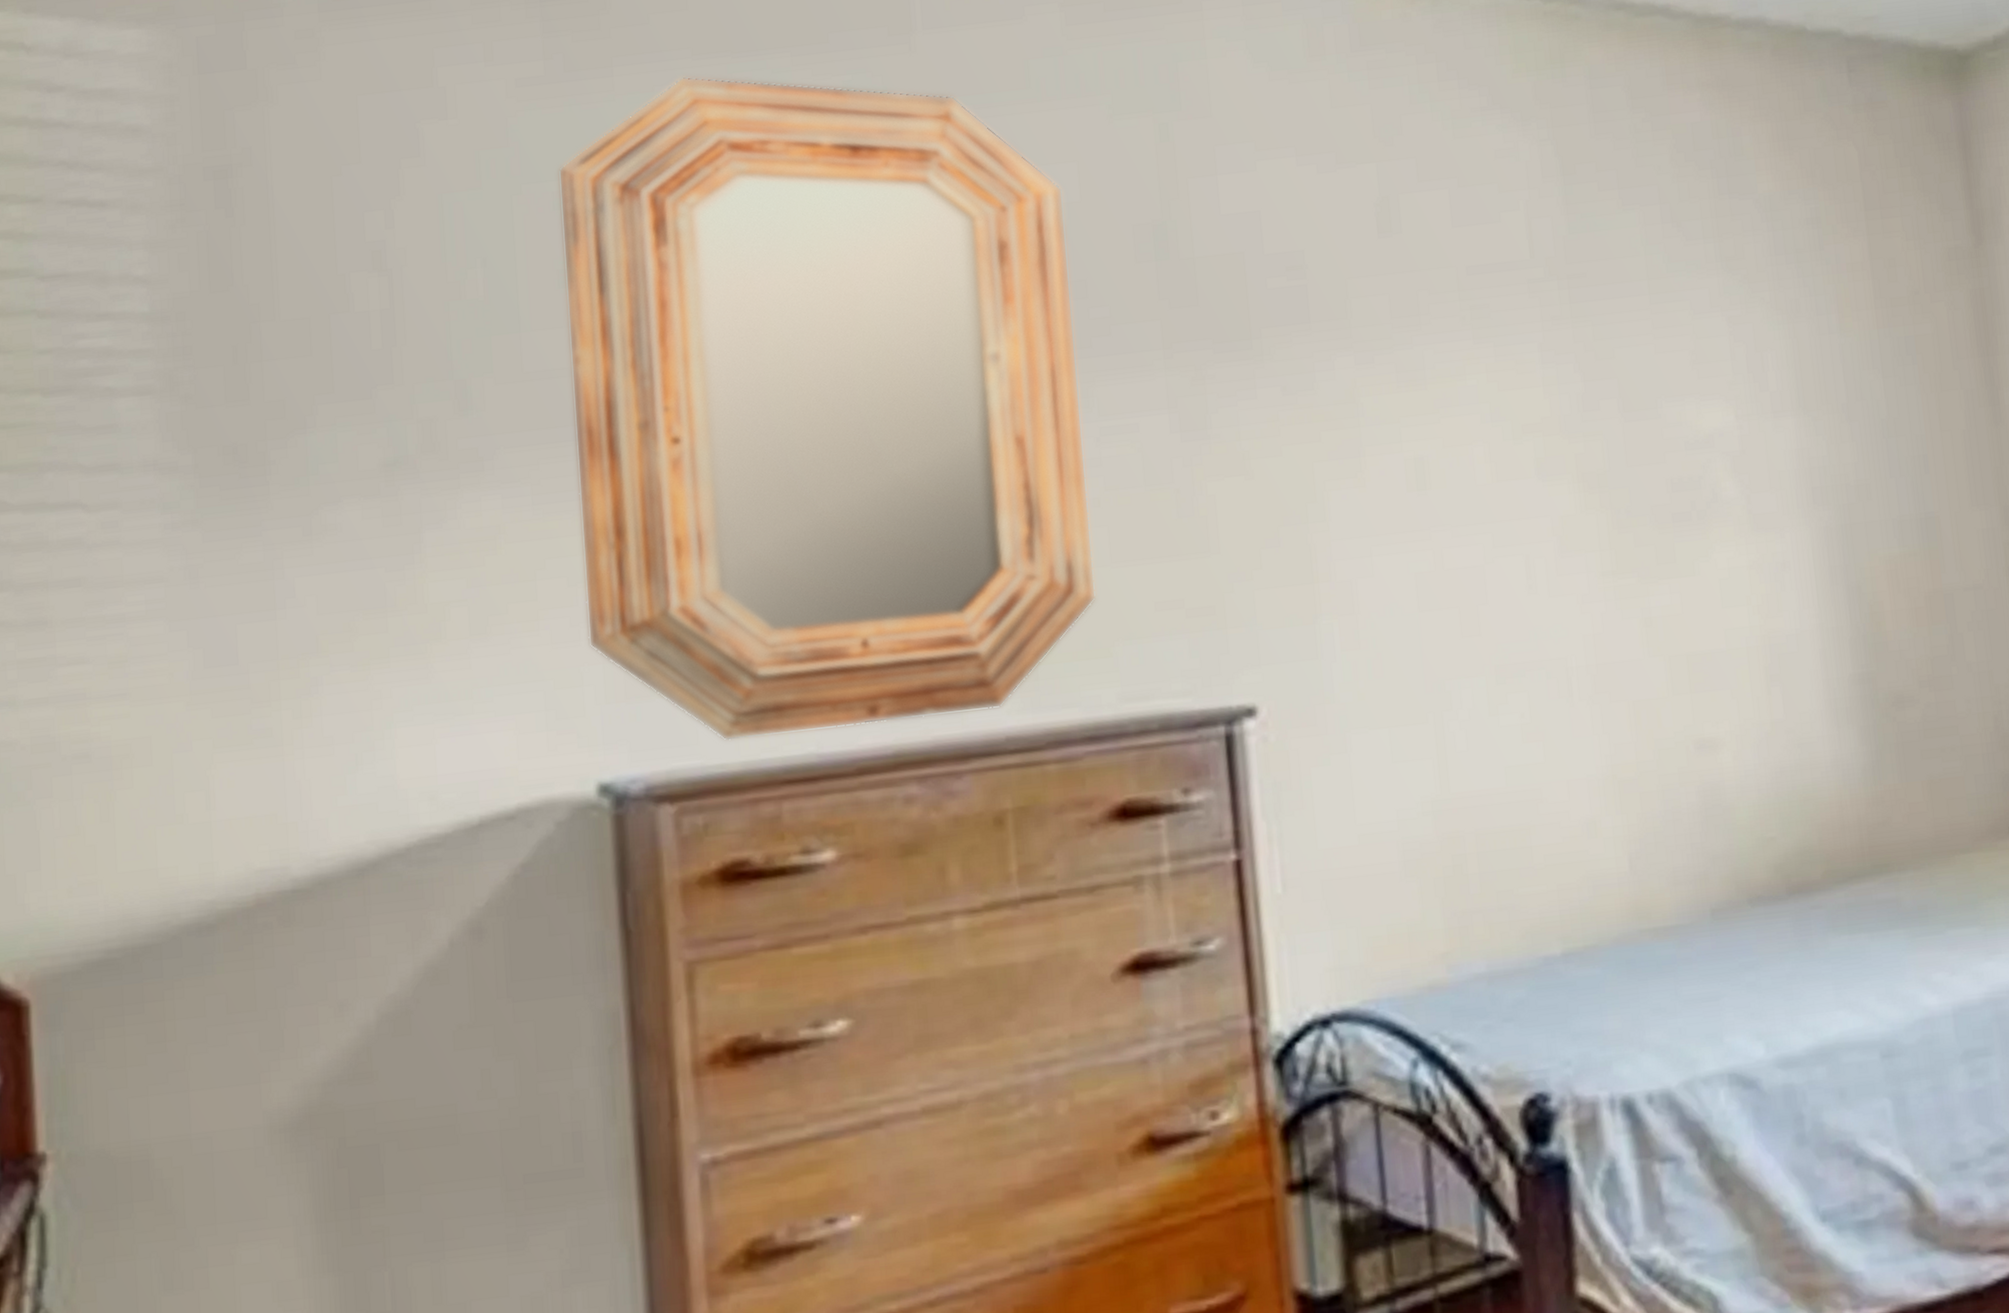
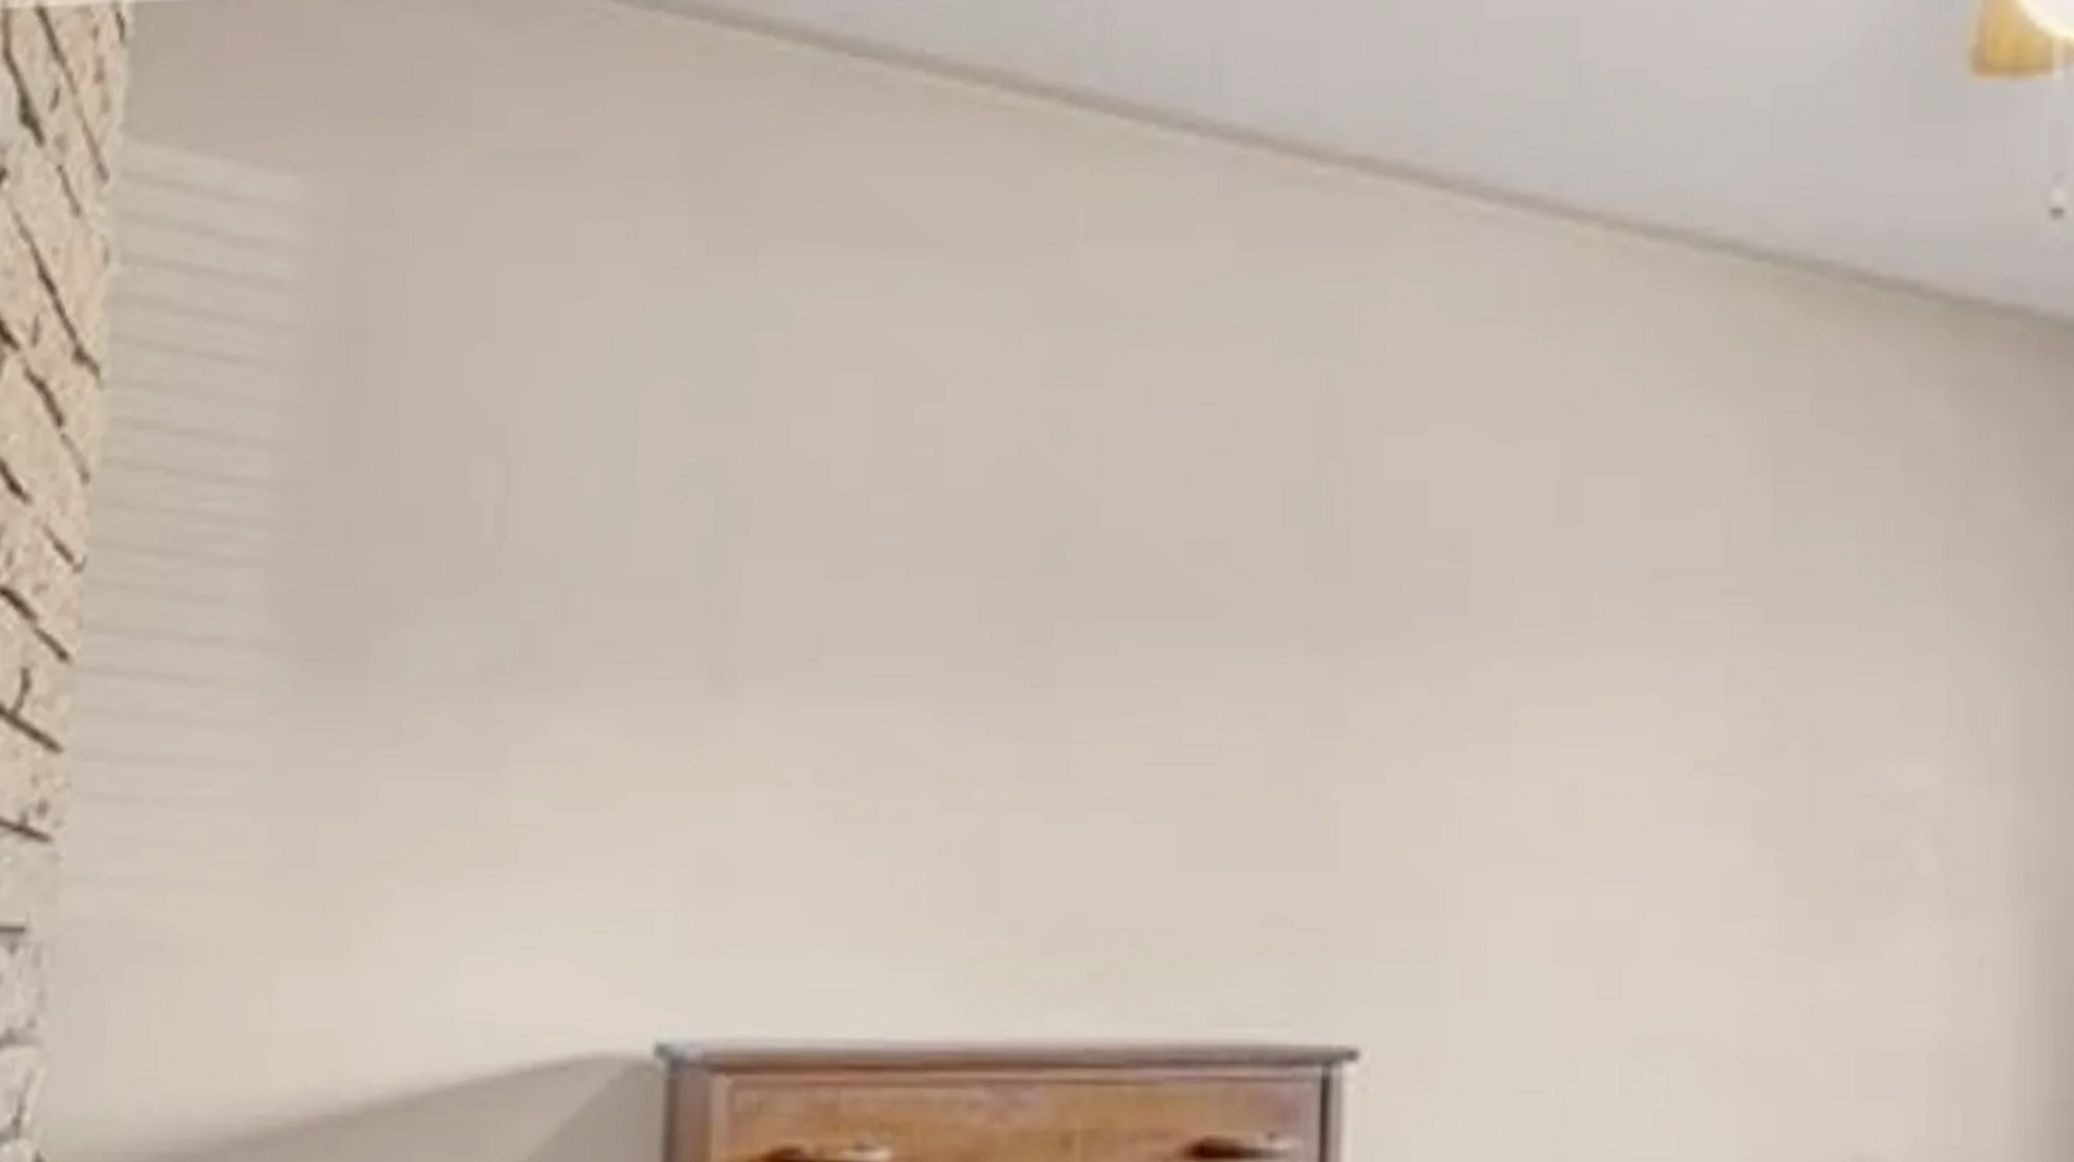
home mirror: present [558,76,1097,741] -> none [663,273,1214,1015]

